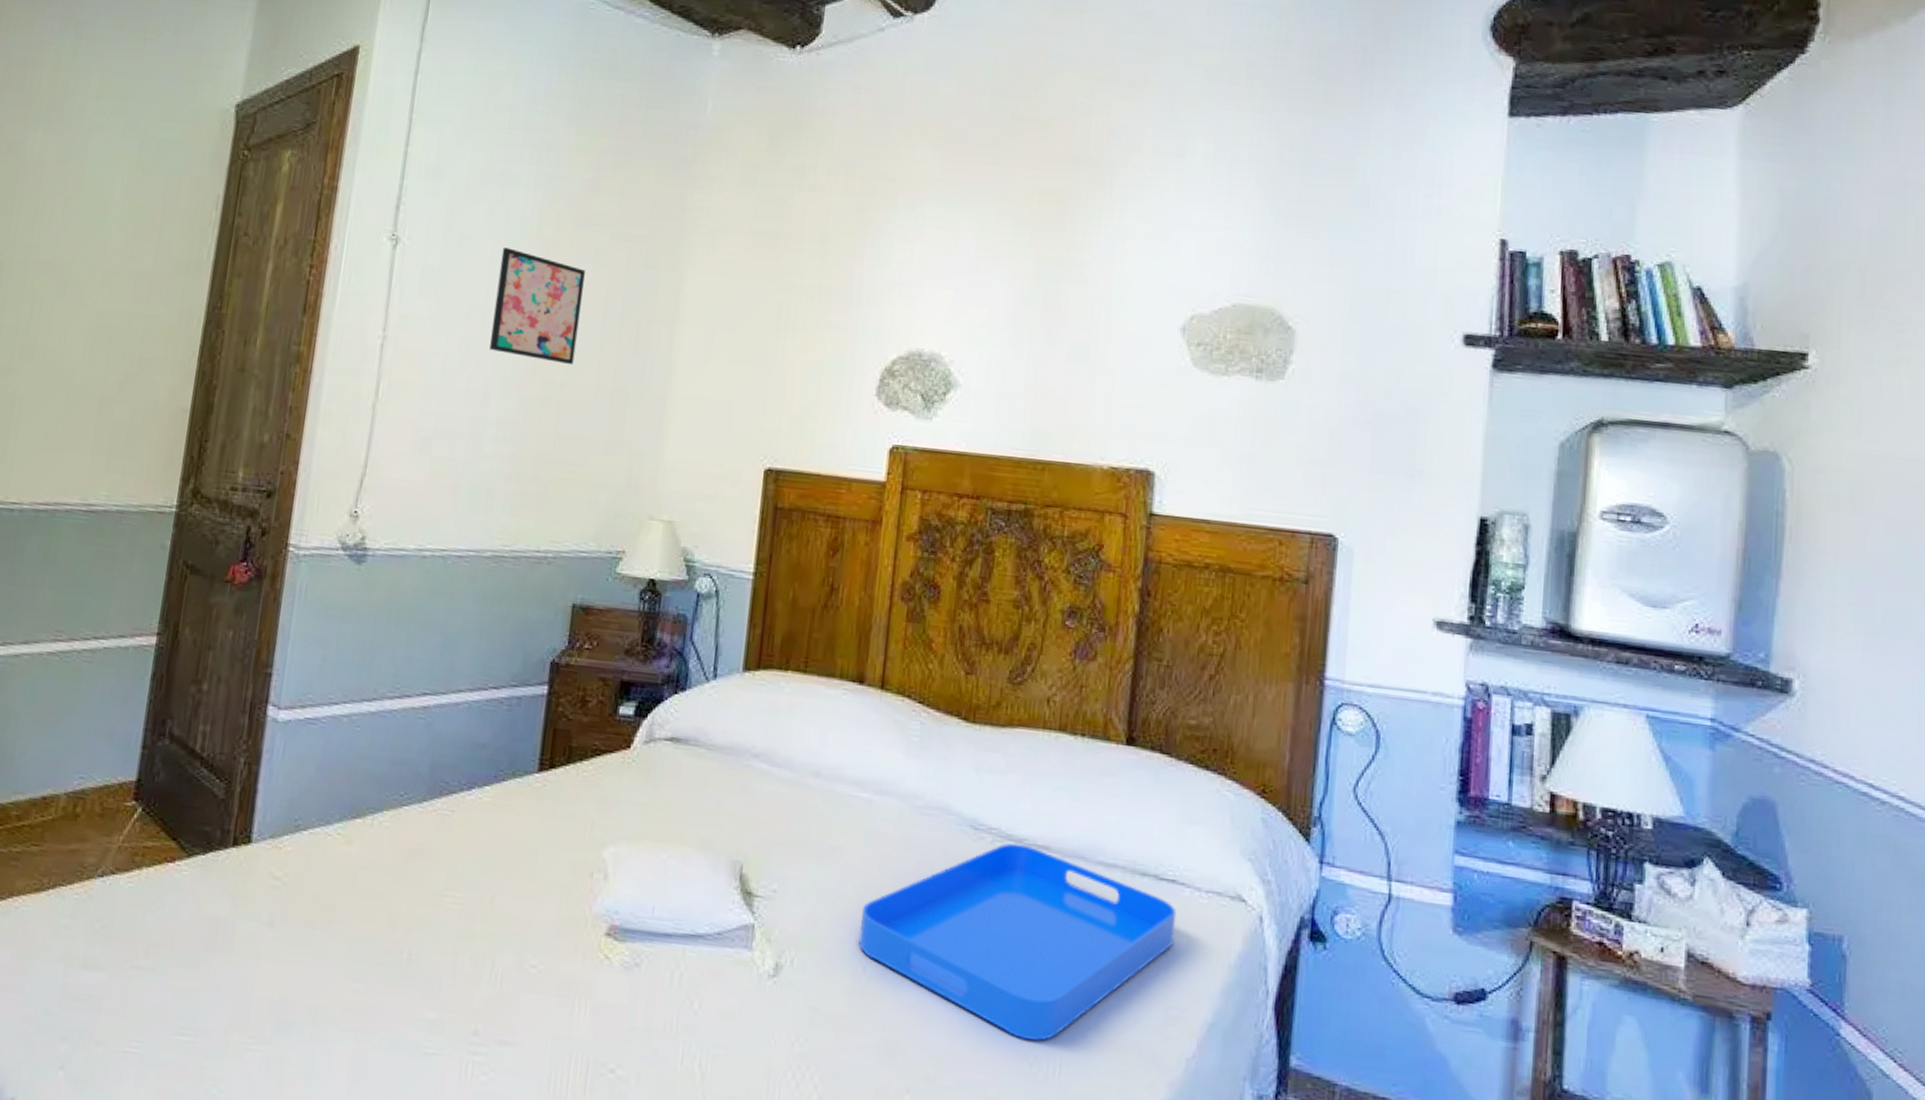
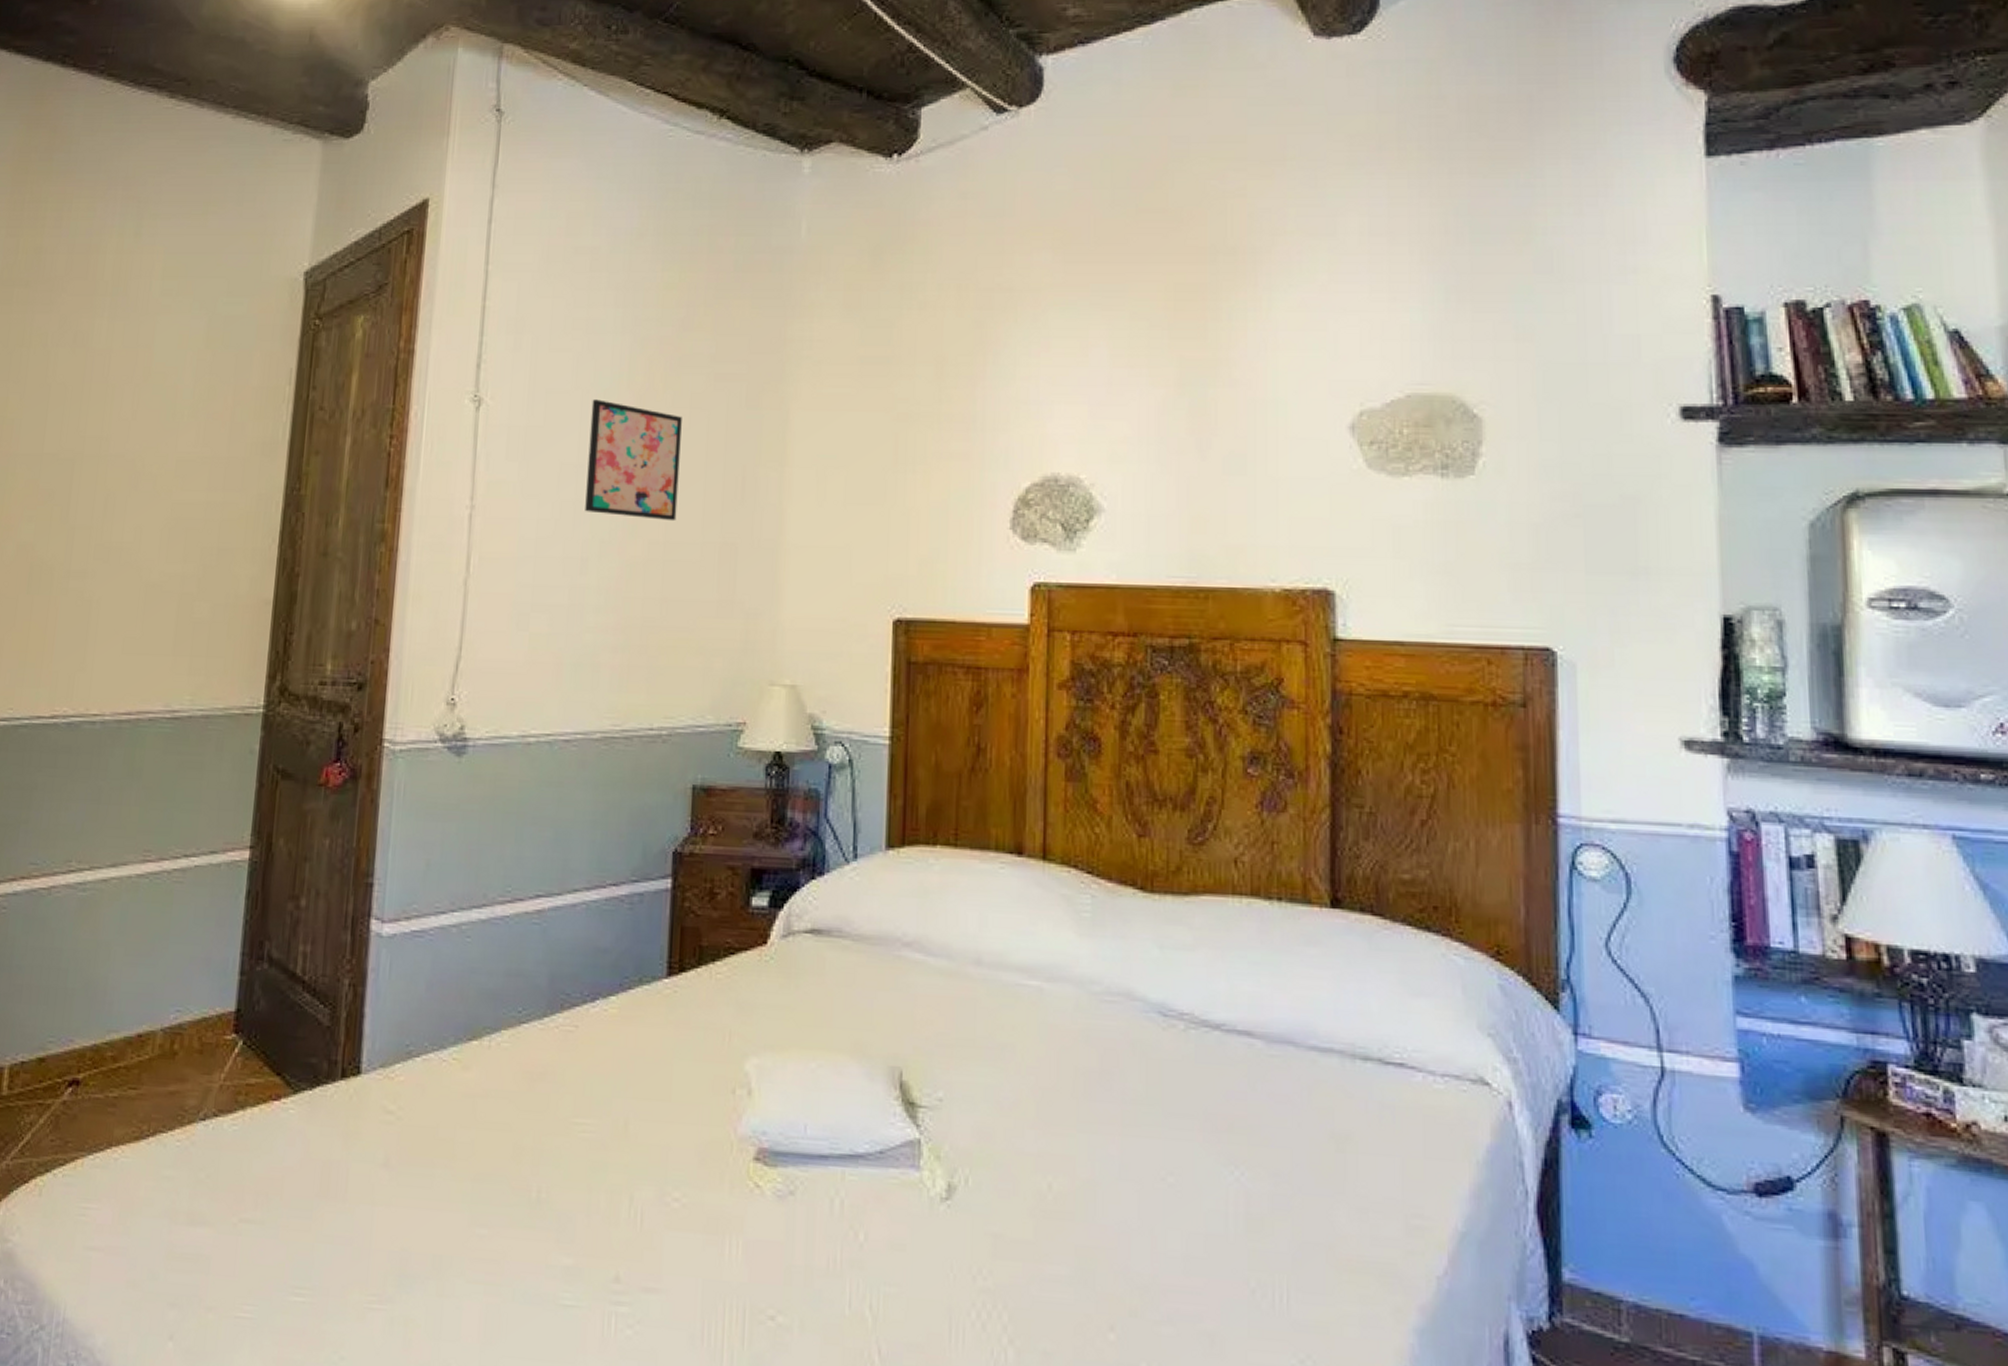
serving tray: present [858,842,1177,1041] -> none [1040,1029,1409,1262]

